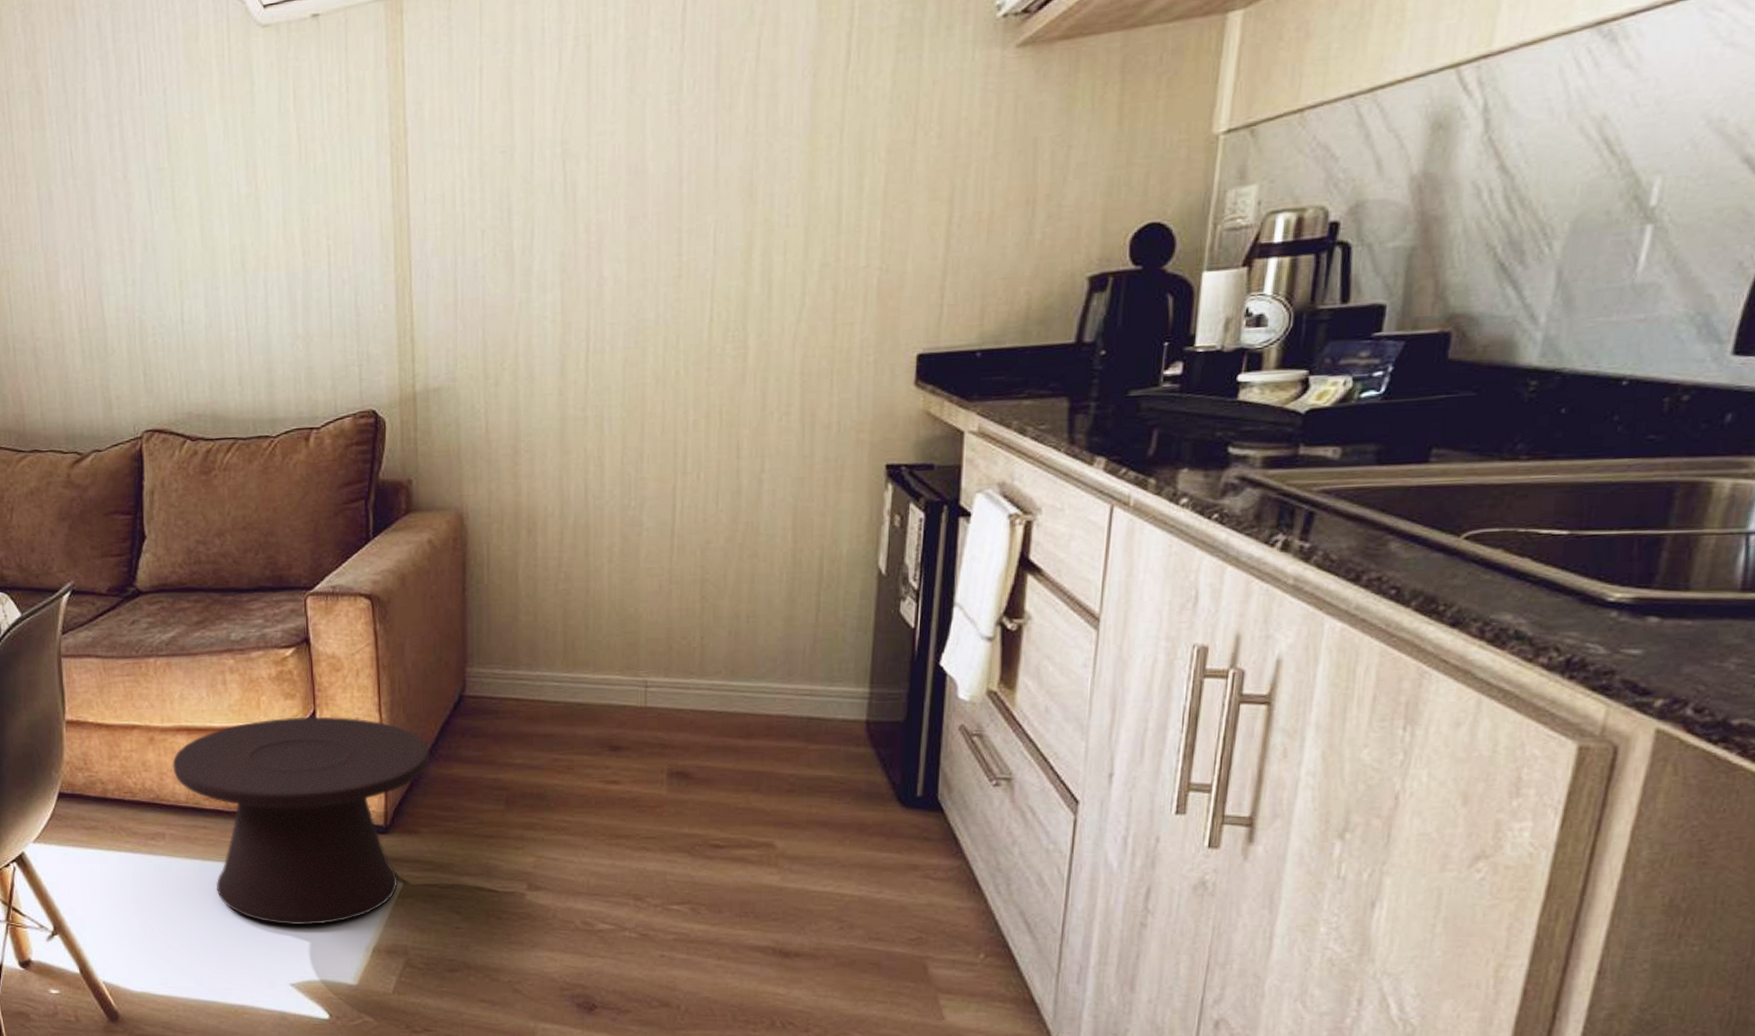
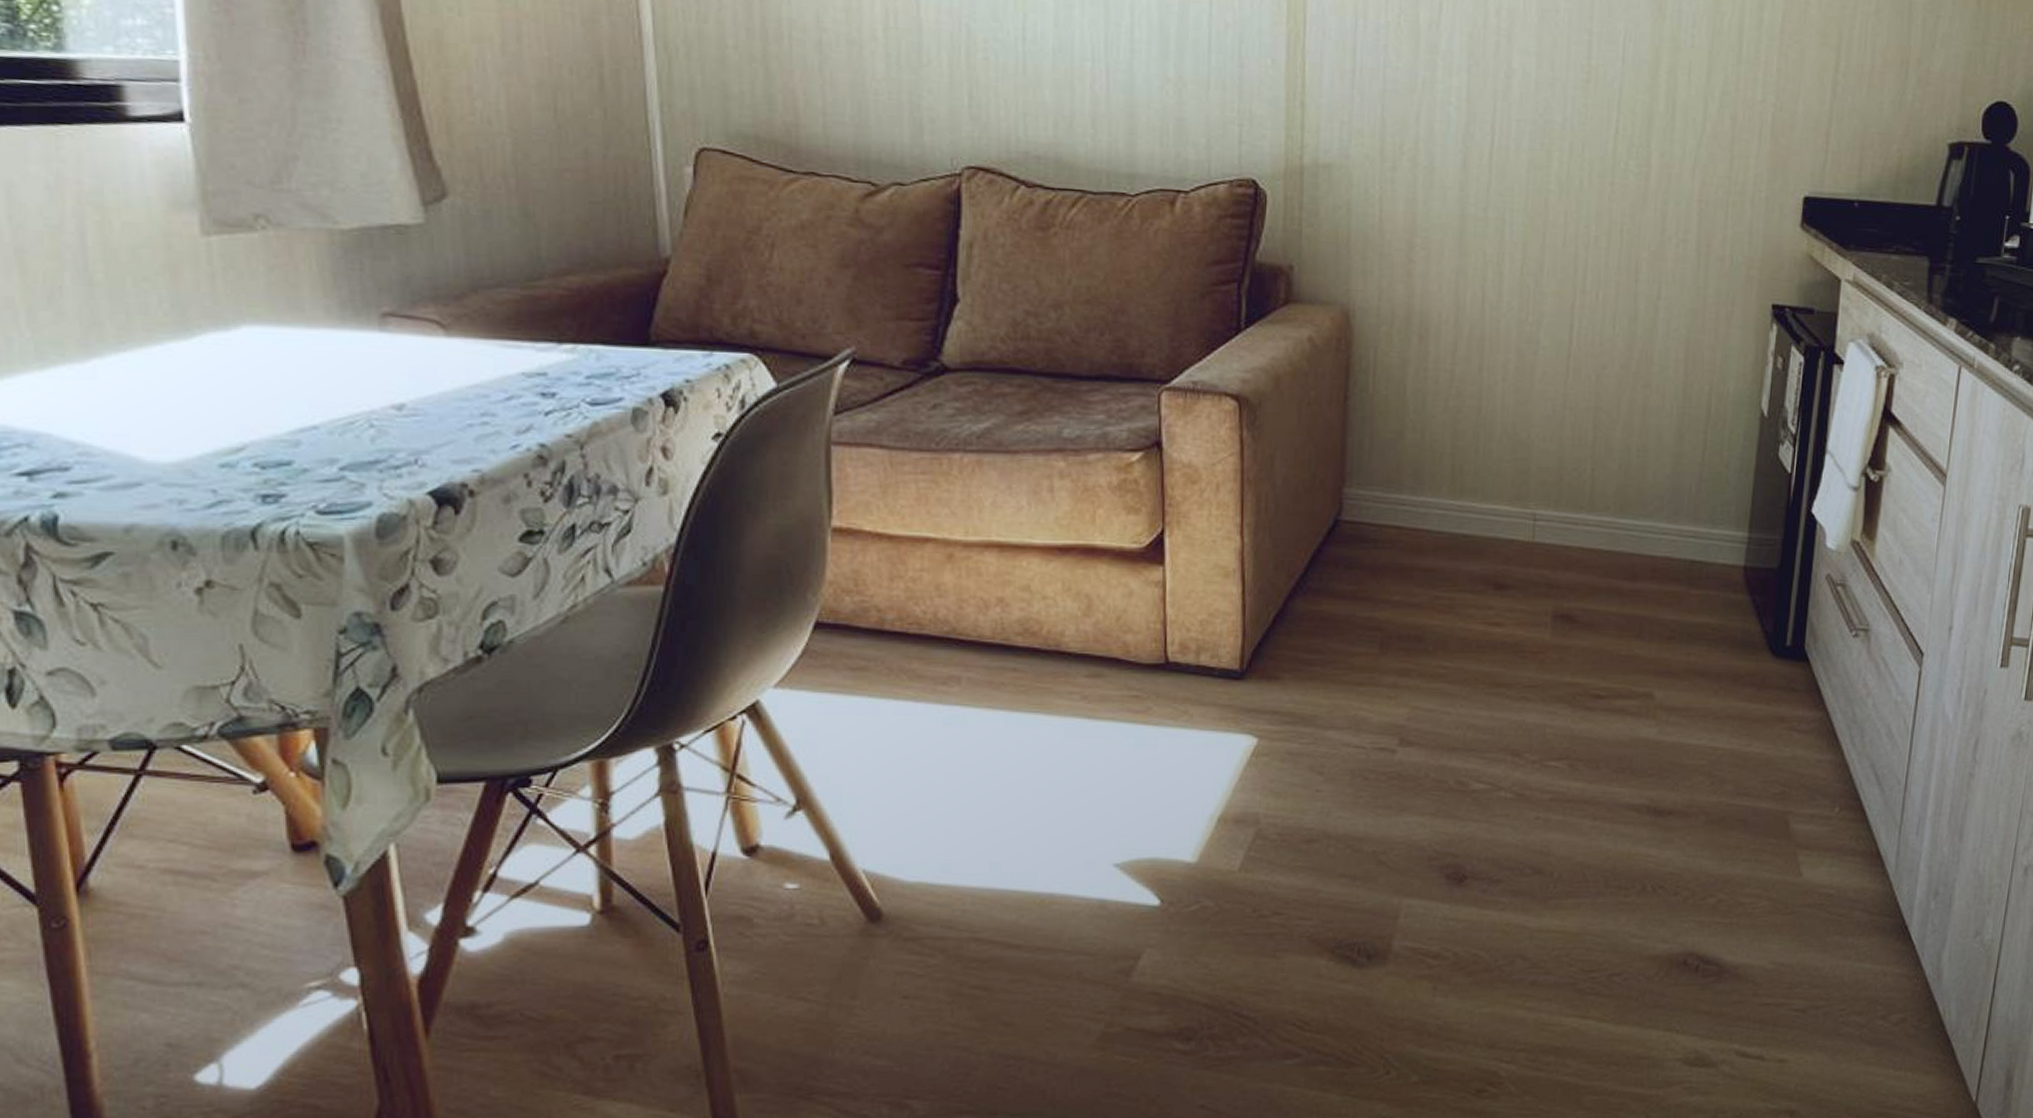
side table: present [172,716,429,926] -> none [976,536,1297,792]

